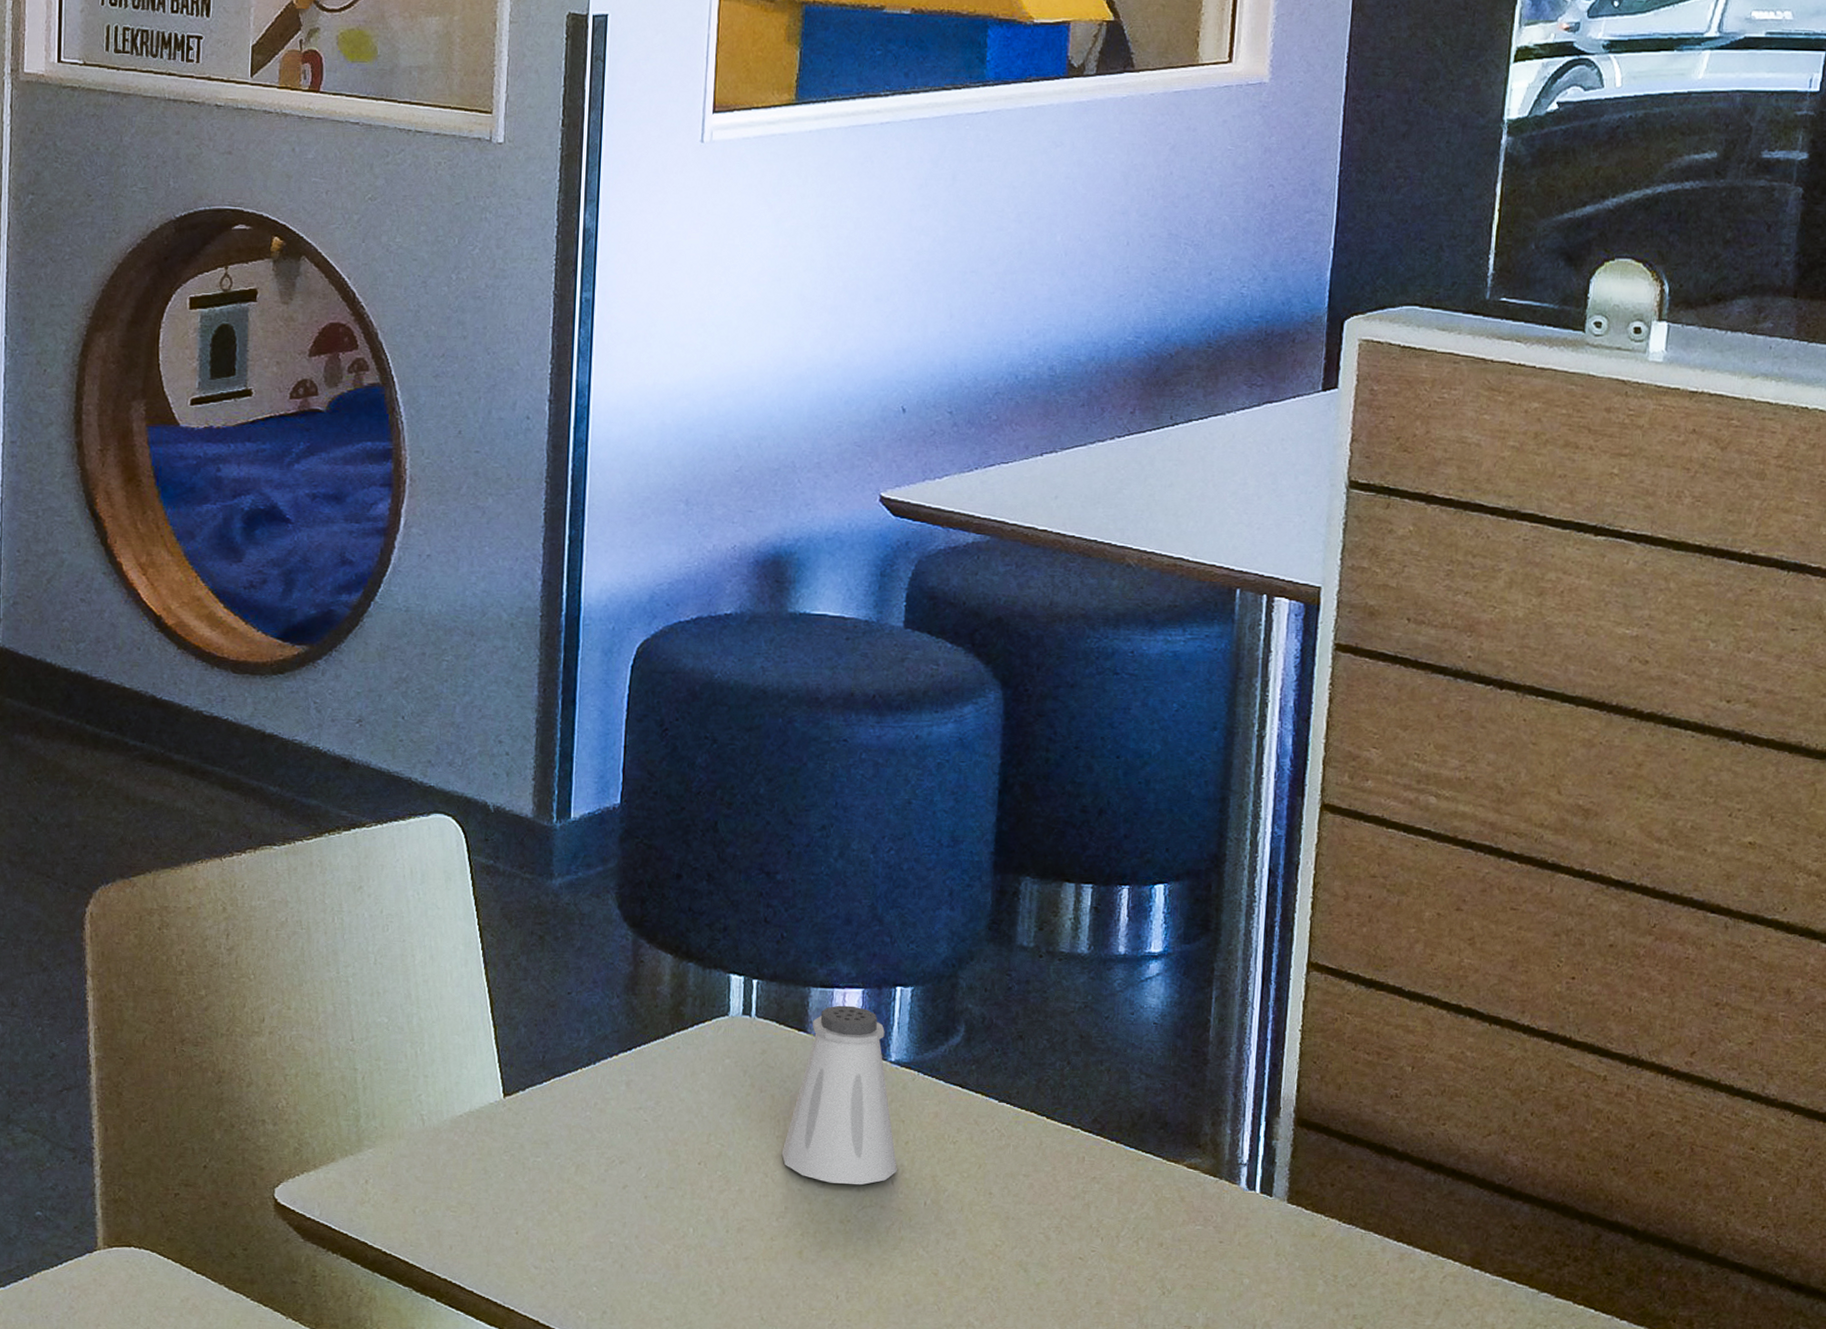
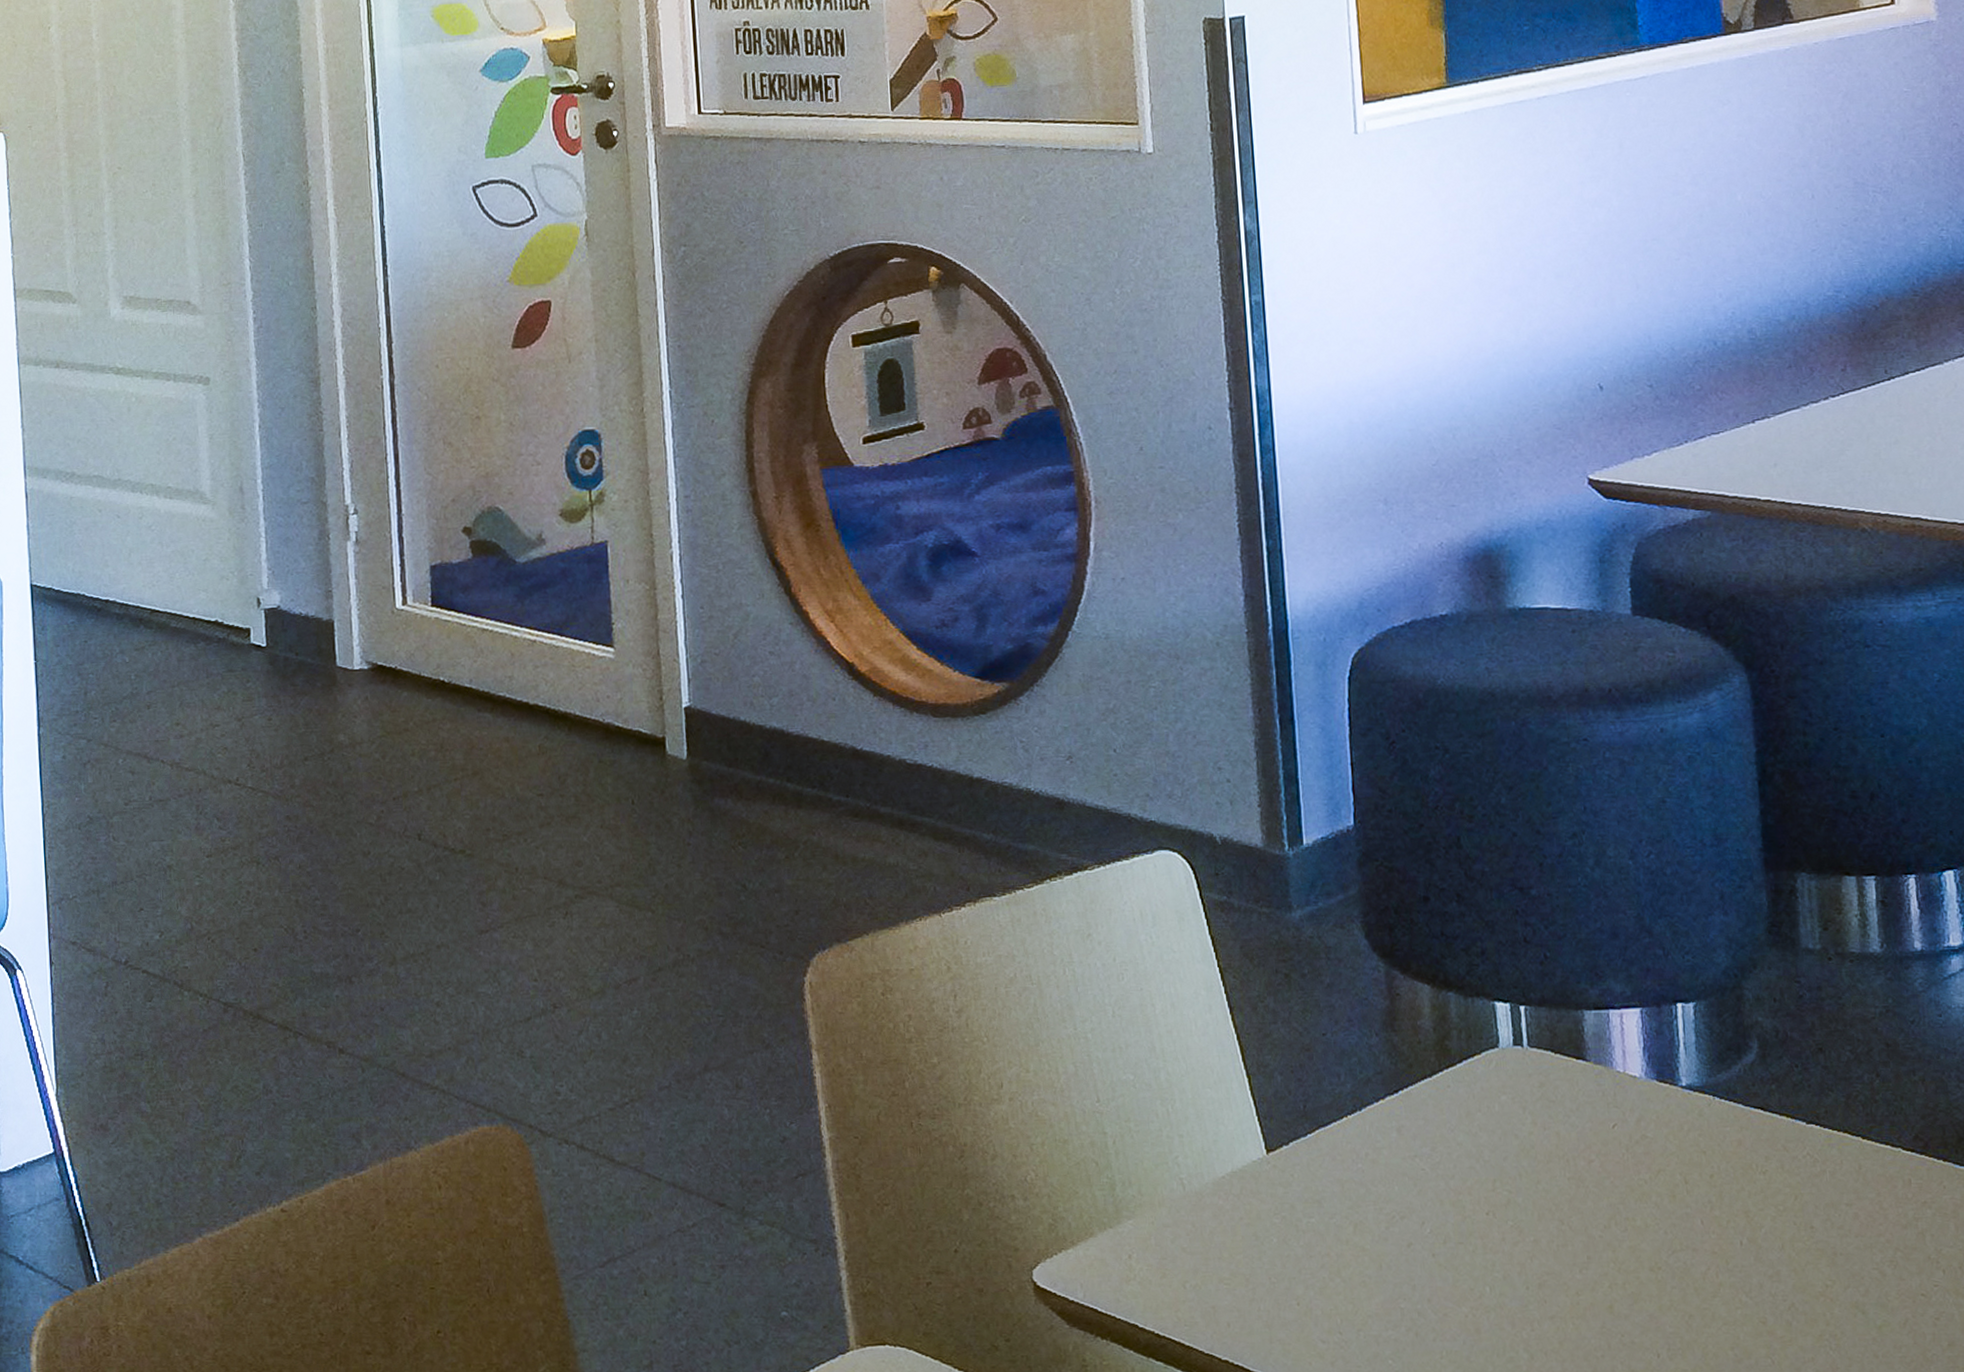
saltshaker: present [781,1005,897,1186] -> none [1575,1027,1705,1227]

